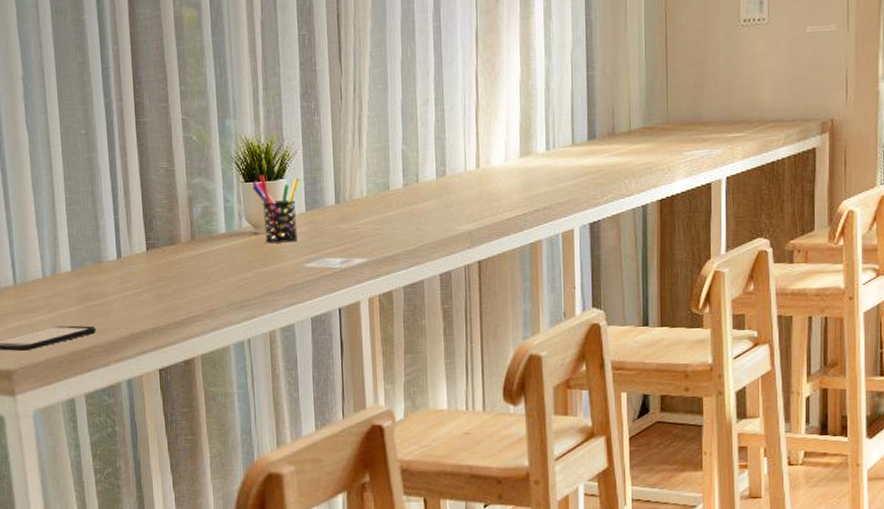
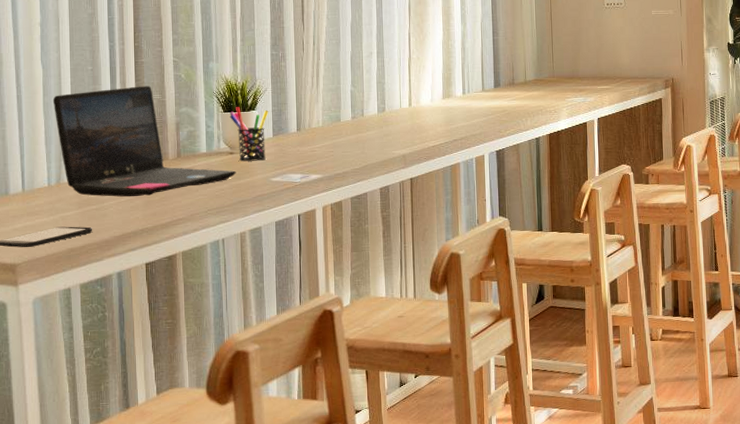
laptop: none [42,151,263,290] -> present [52,86,236,197]

